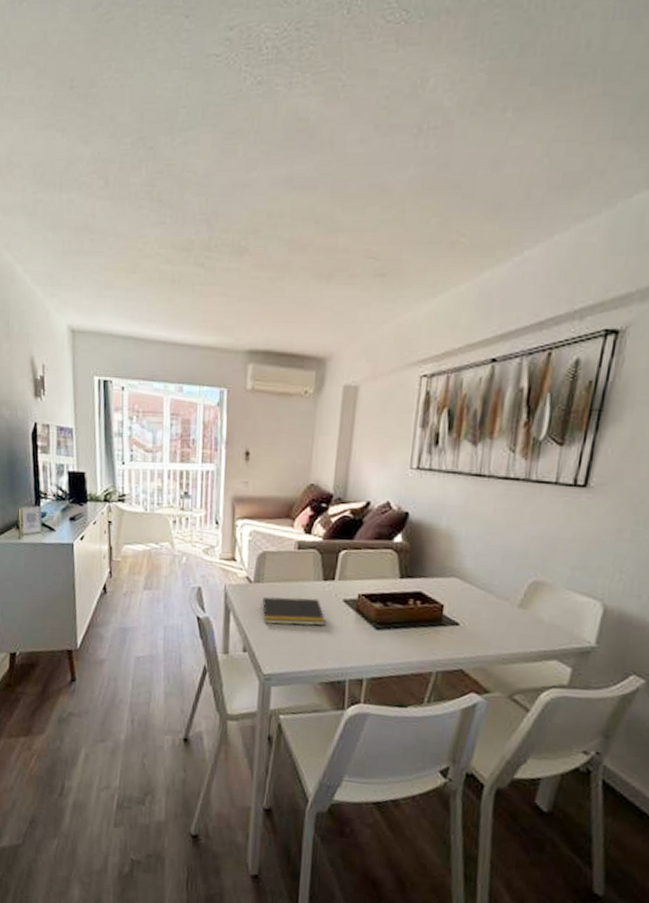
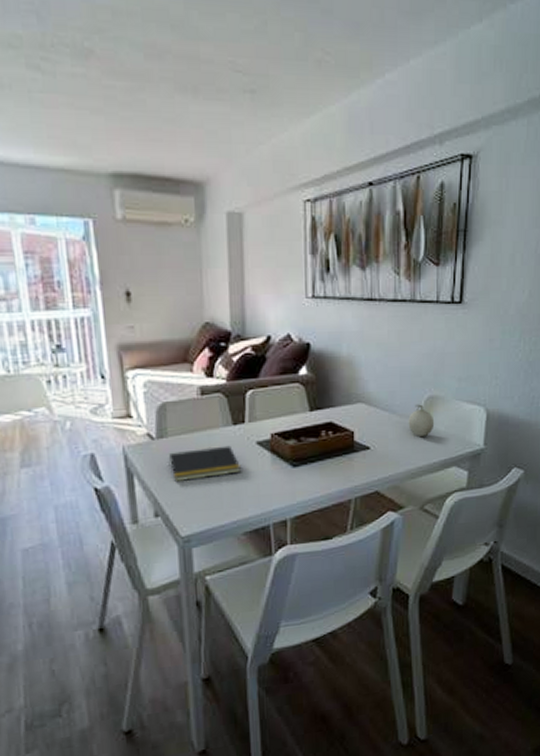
fruit: none [505,587,538,623] -> present [408,404,435,438]

